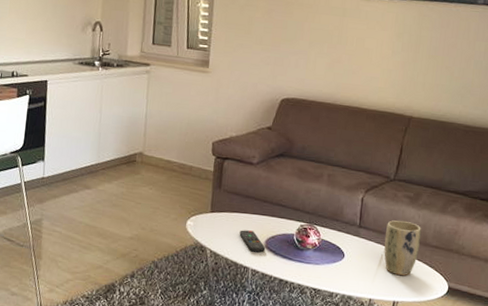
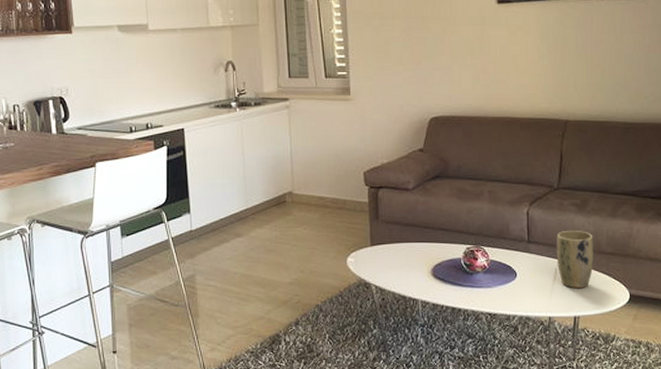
remote control: present [239,230,266,253] -> none [403,260,433,282]

